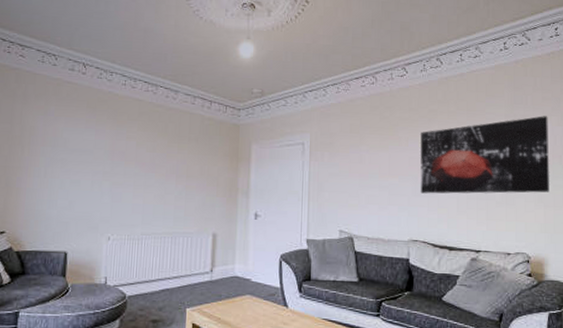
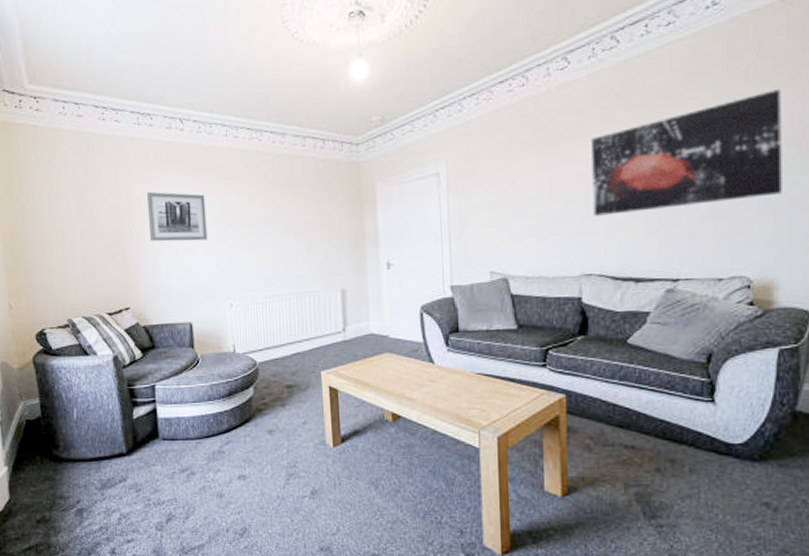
wall art: none [37,123,97,175] -> present [146,191,208,242]

